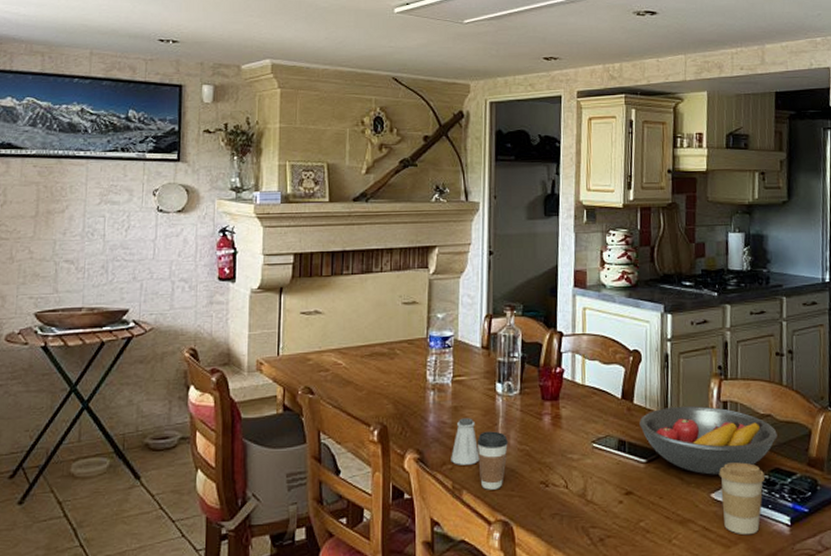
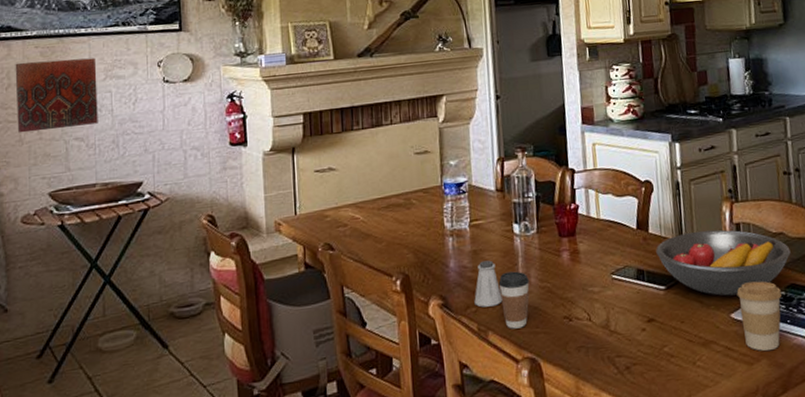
decorative tile: none [9,180,93,251] -> present [15,57,98,133]

